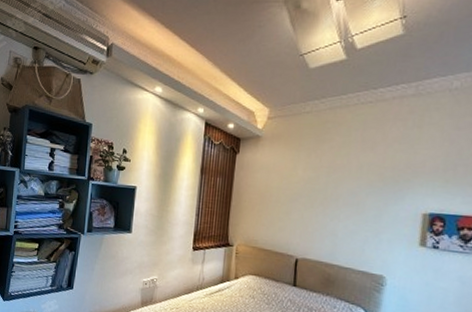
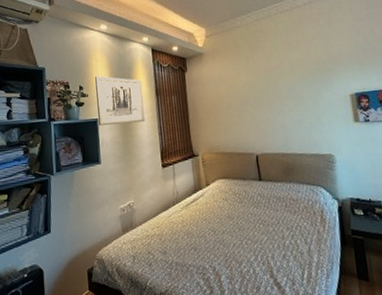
wall art: none [137,142,189,199] -> present [95,76,146,126]

